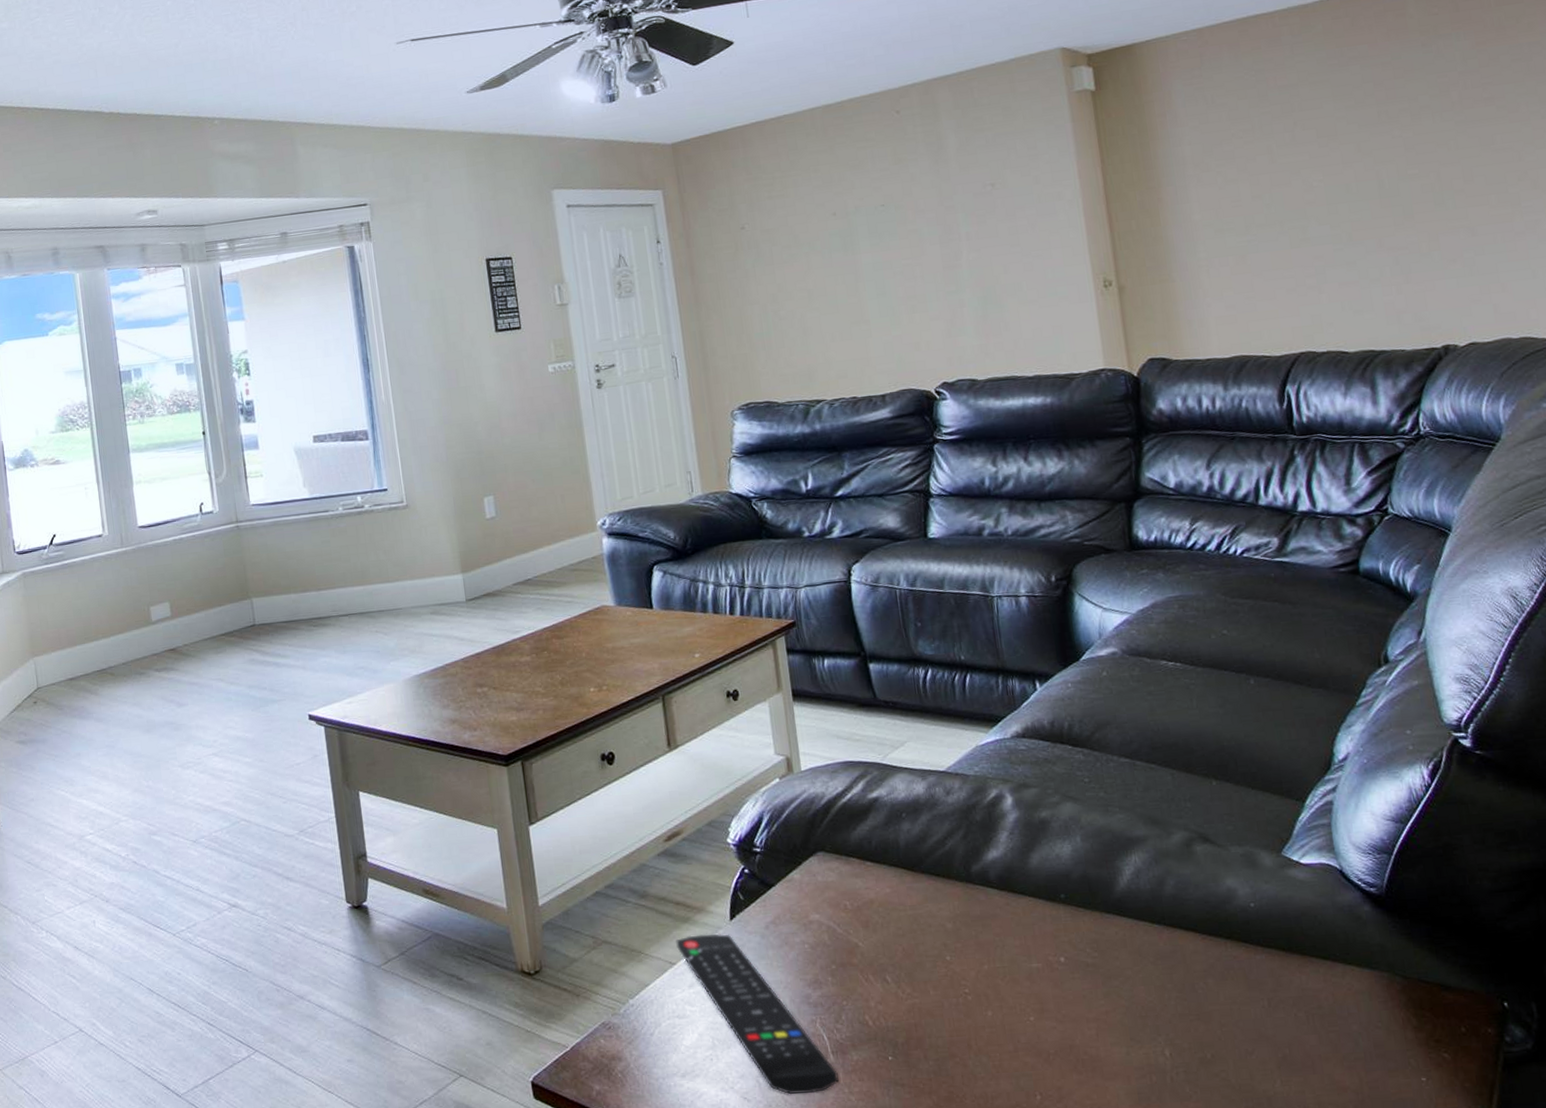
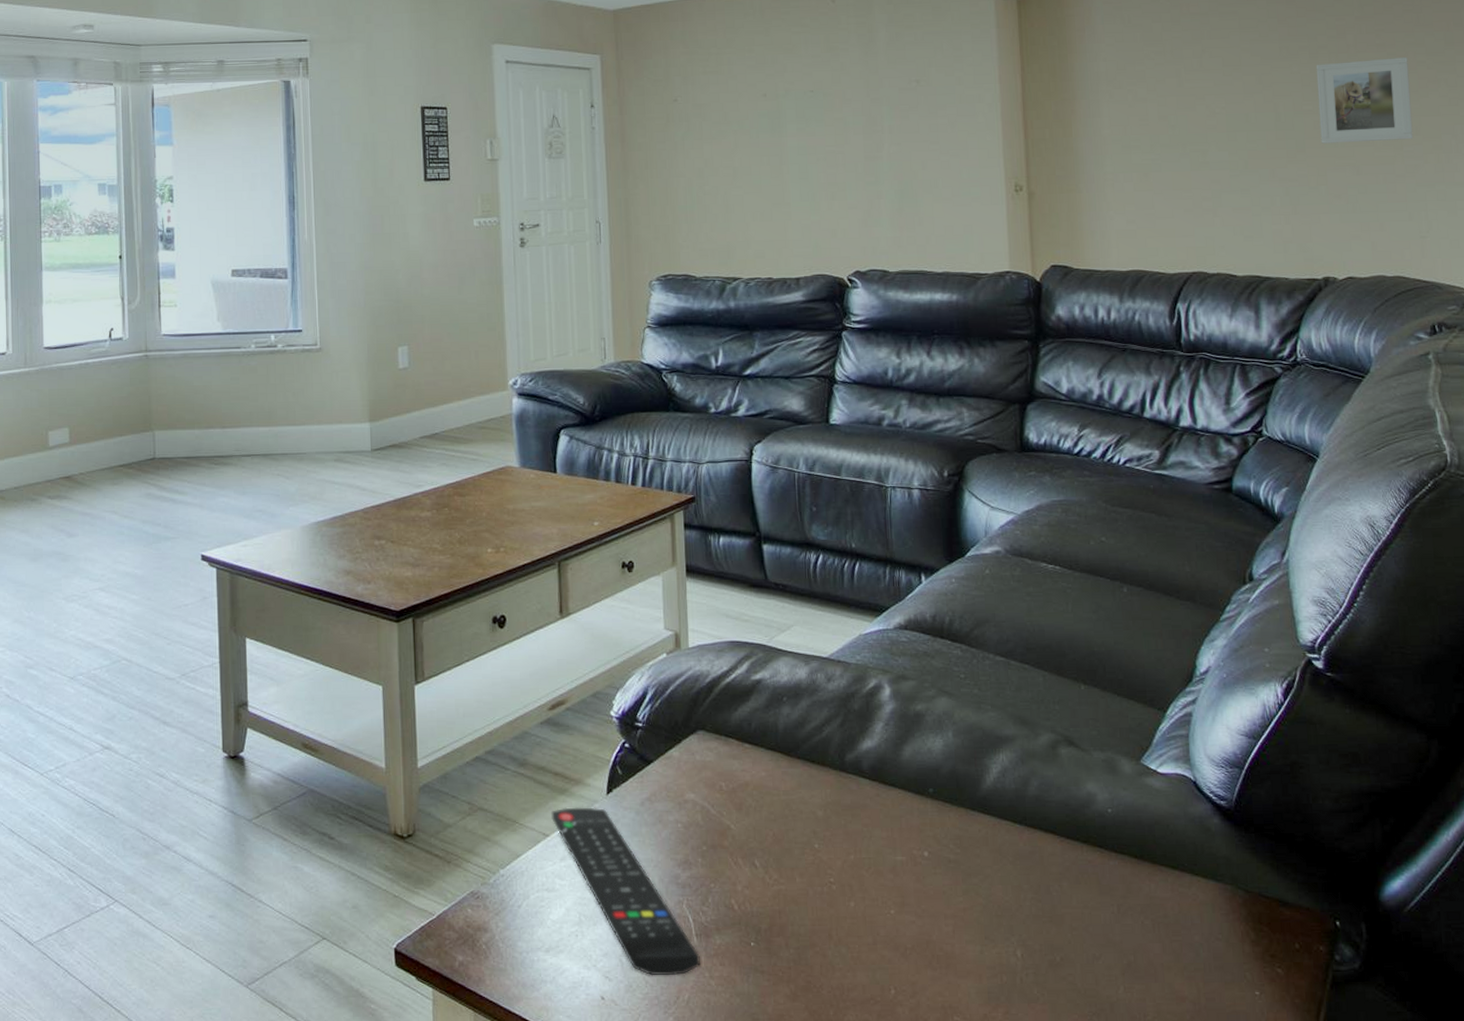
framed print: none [1418,109,1532,208] -> present [1315,57,1414,144]

